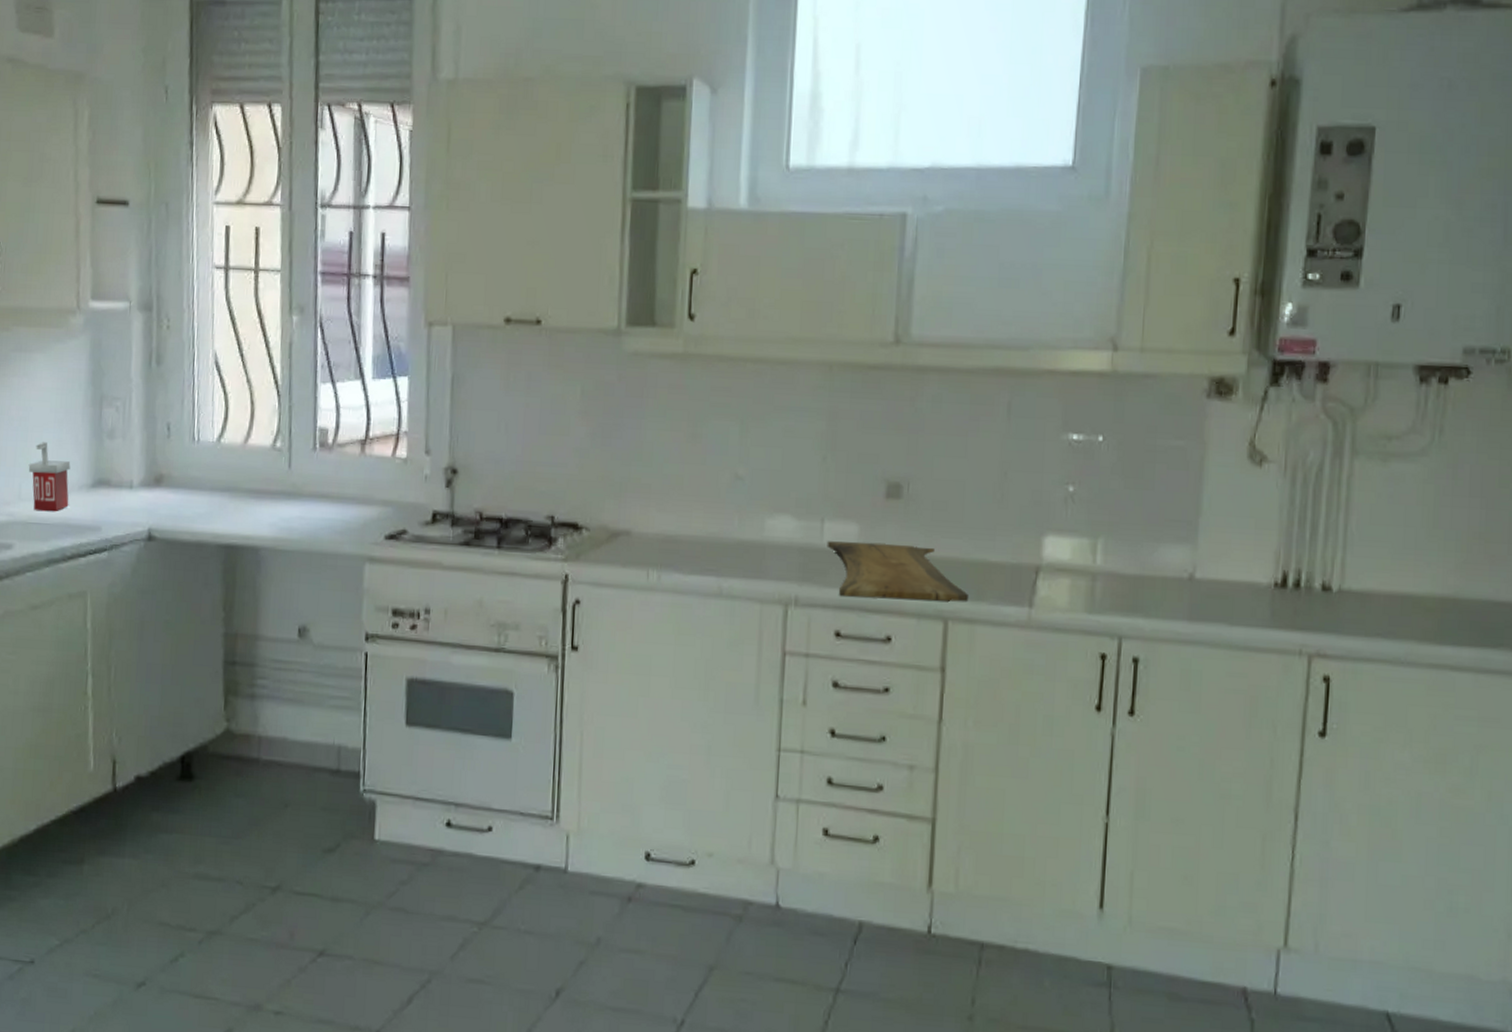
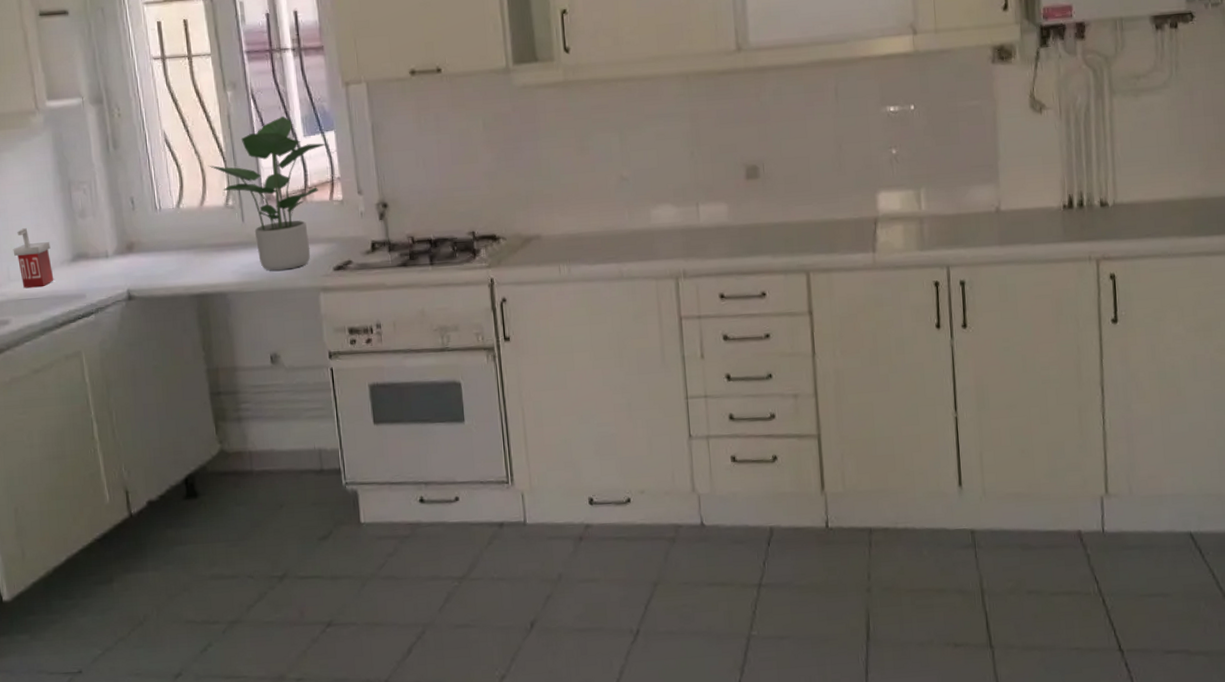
potted plant: none [259,351,398,531] -> present [208,116,327,271]
cutting board: present [827,541,968,603] -> none [703,214,823,266]

